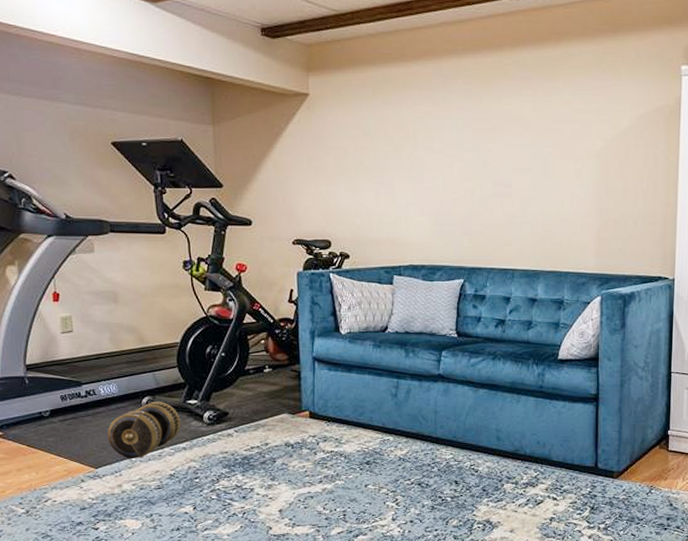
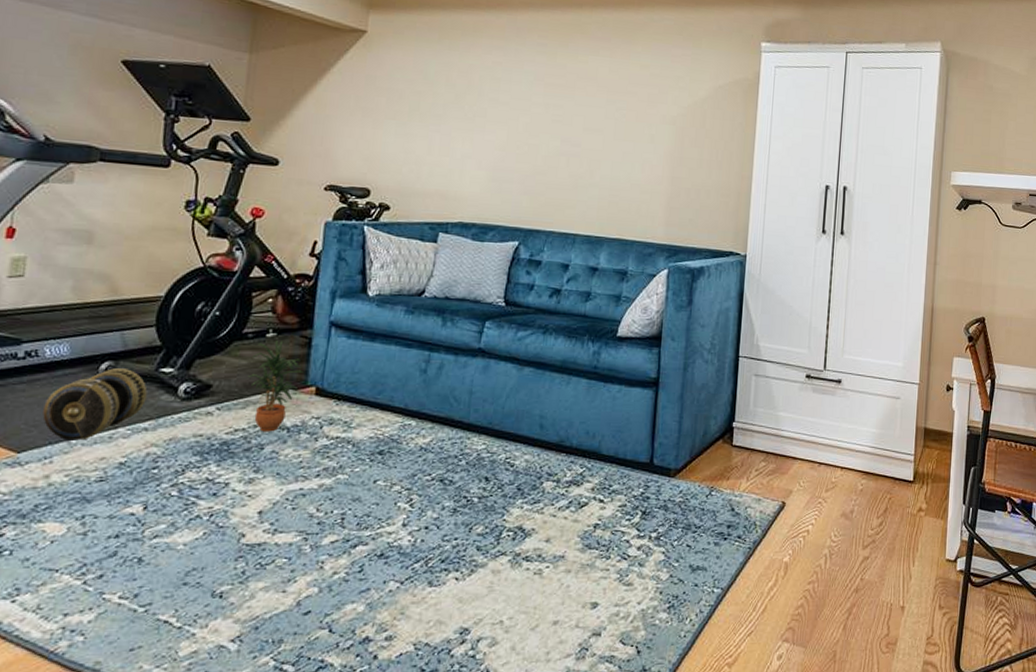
potted plant: none [255,375,299,448] -> present [248,341,305,432]

